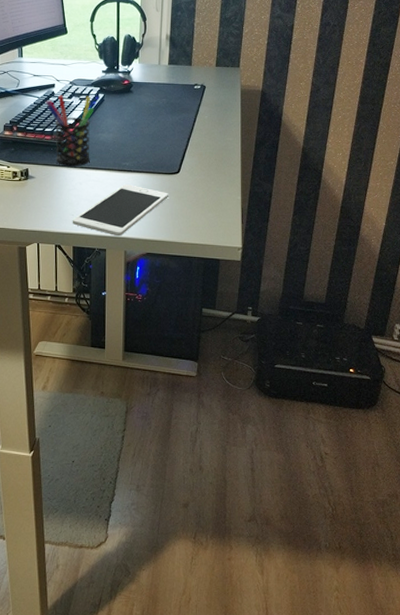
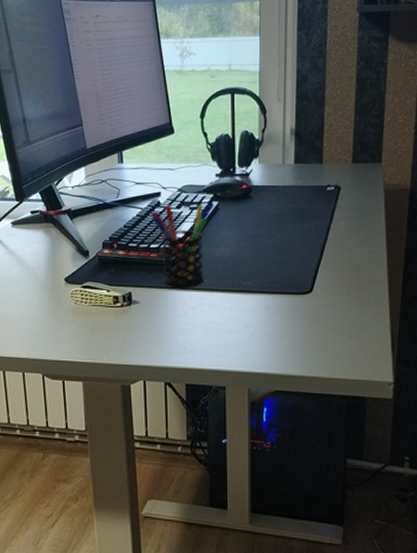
cell phone: present [72,184,169,237] -> none [184,308,301,371]

